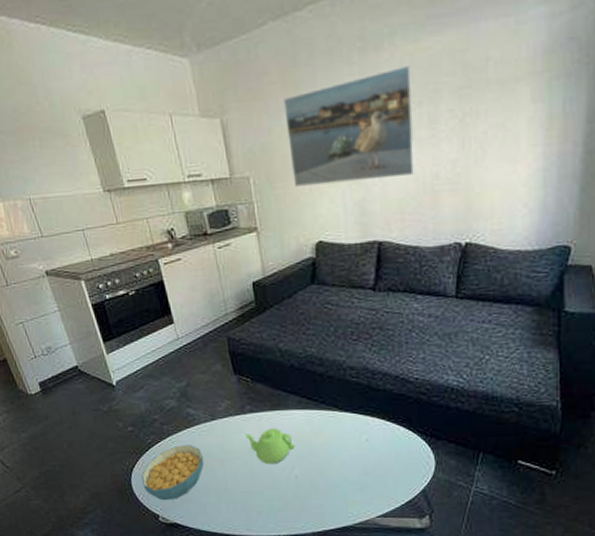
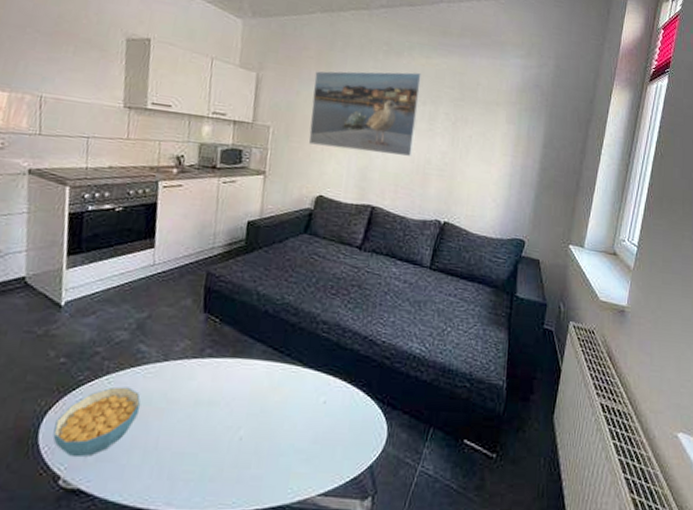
teapot: present [244,428,295,465] -> none [195,378,248,422]

